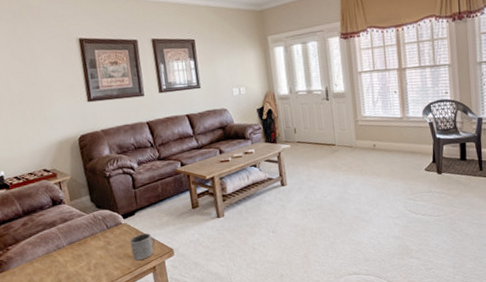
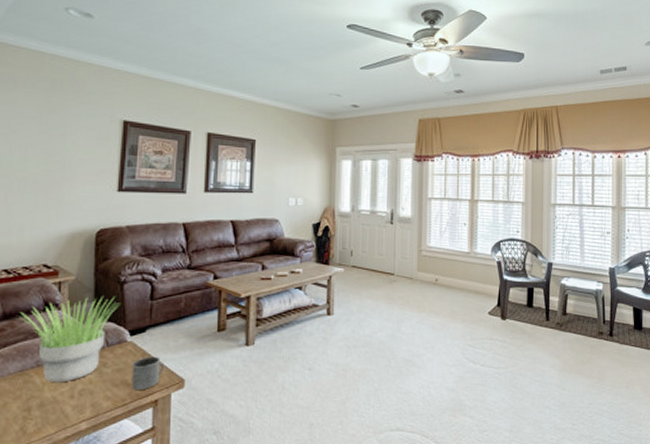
potted plant: none [35,189,110,260] -> present [20,296,120,382]

